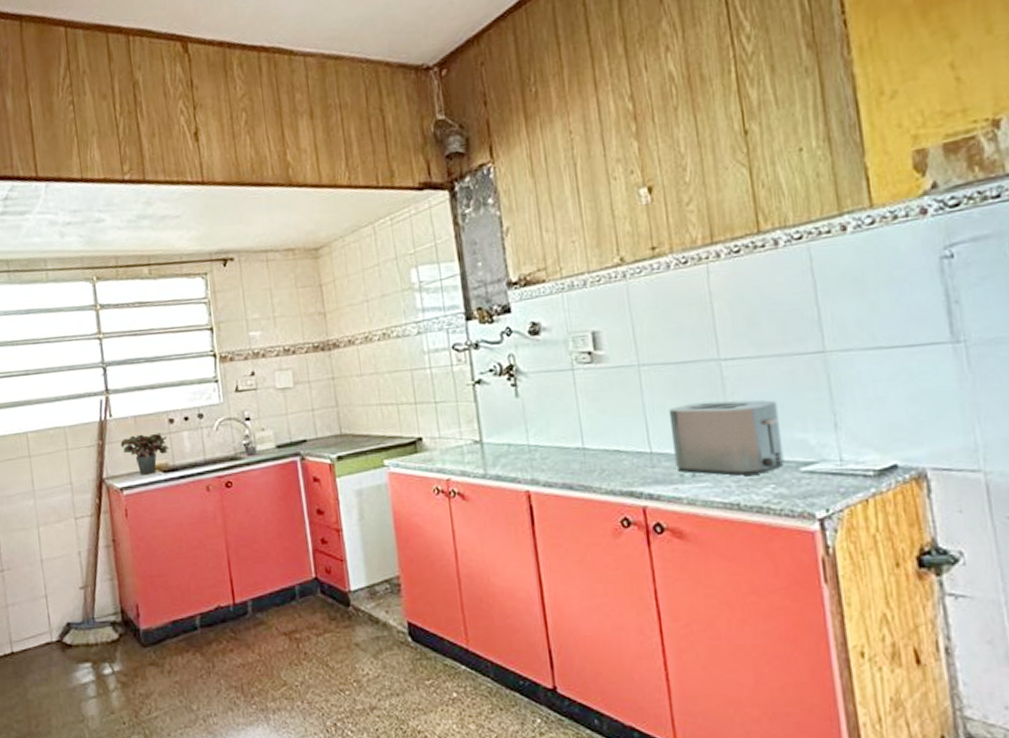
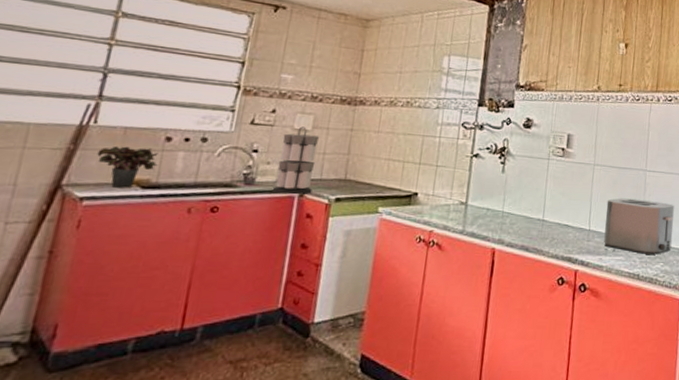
spice rack: none [268,384,312,460] -> present [272,126,320,195]

